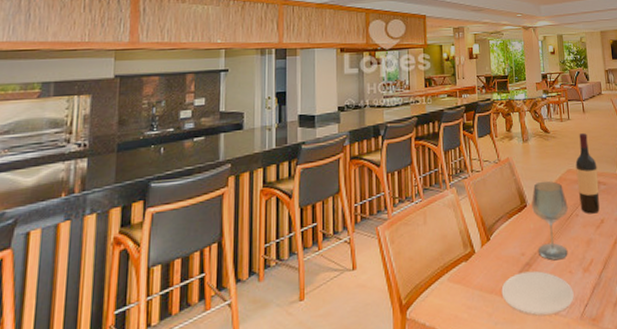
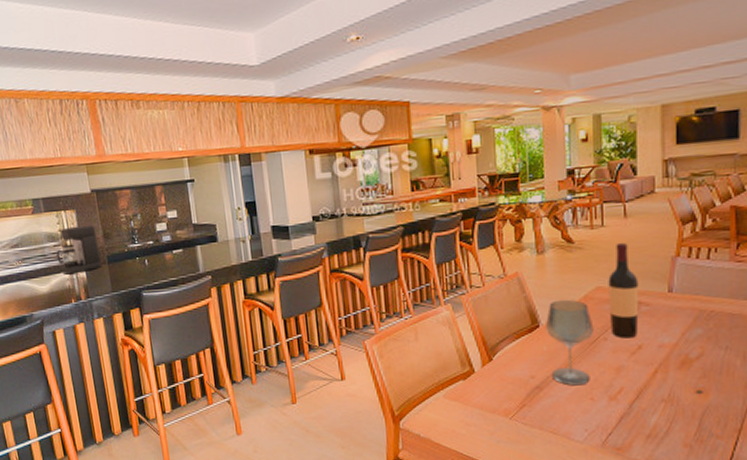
coffee maker: none [54,110,111,165] -> present [56,225,101,275]
plate: present [501,270,574,317] -> none [505,394,595,440]

